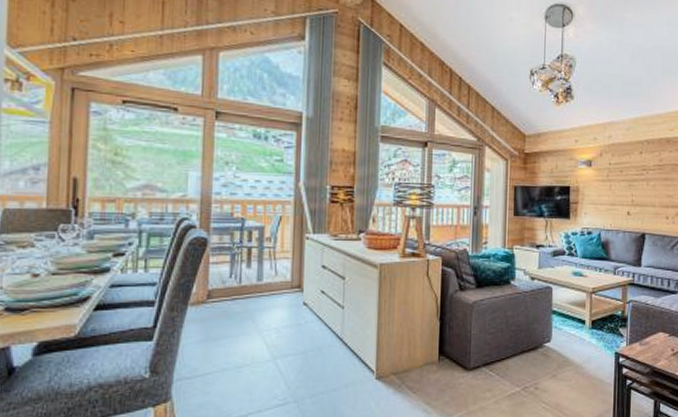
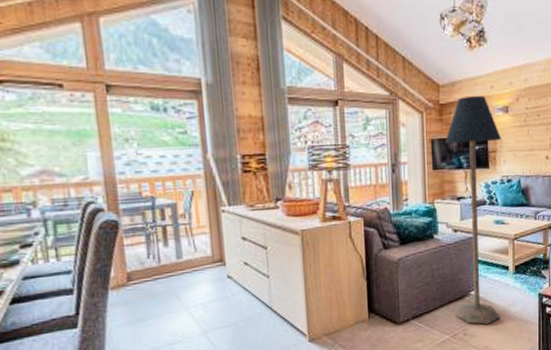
floor lamp: none [527,147,584,379] -> present [445,95,502,325]

